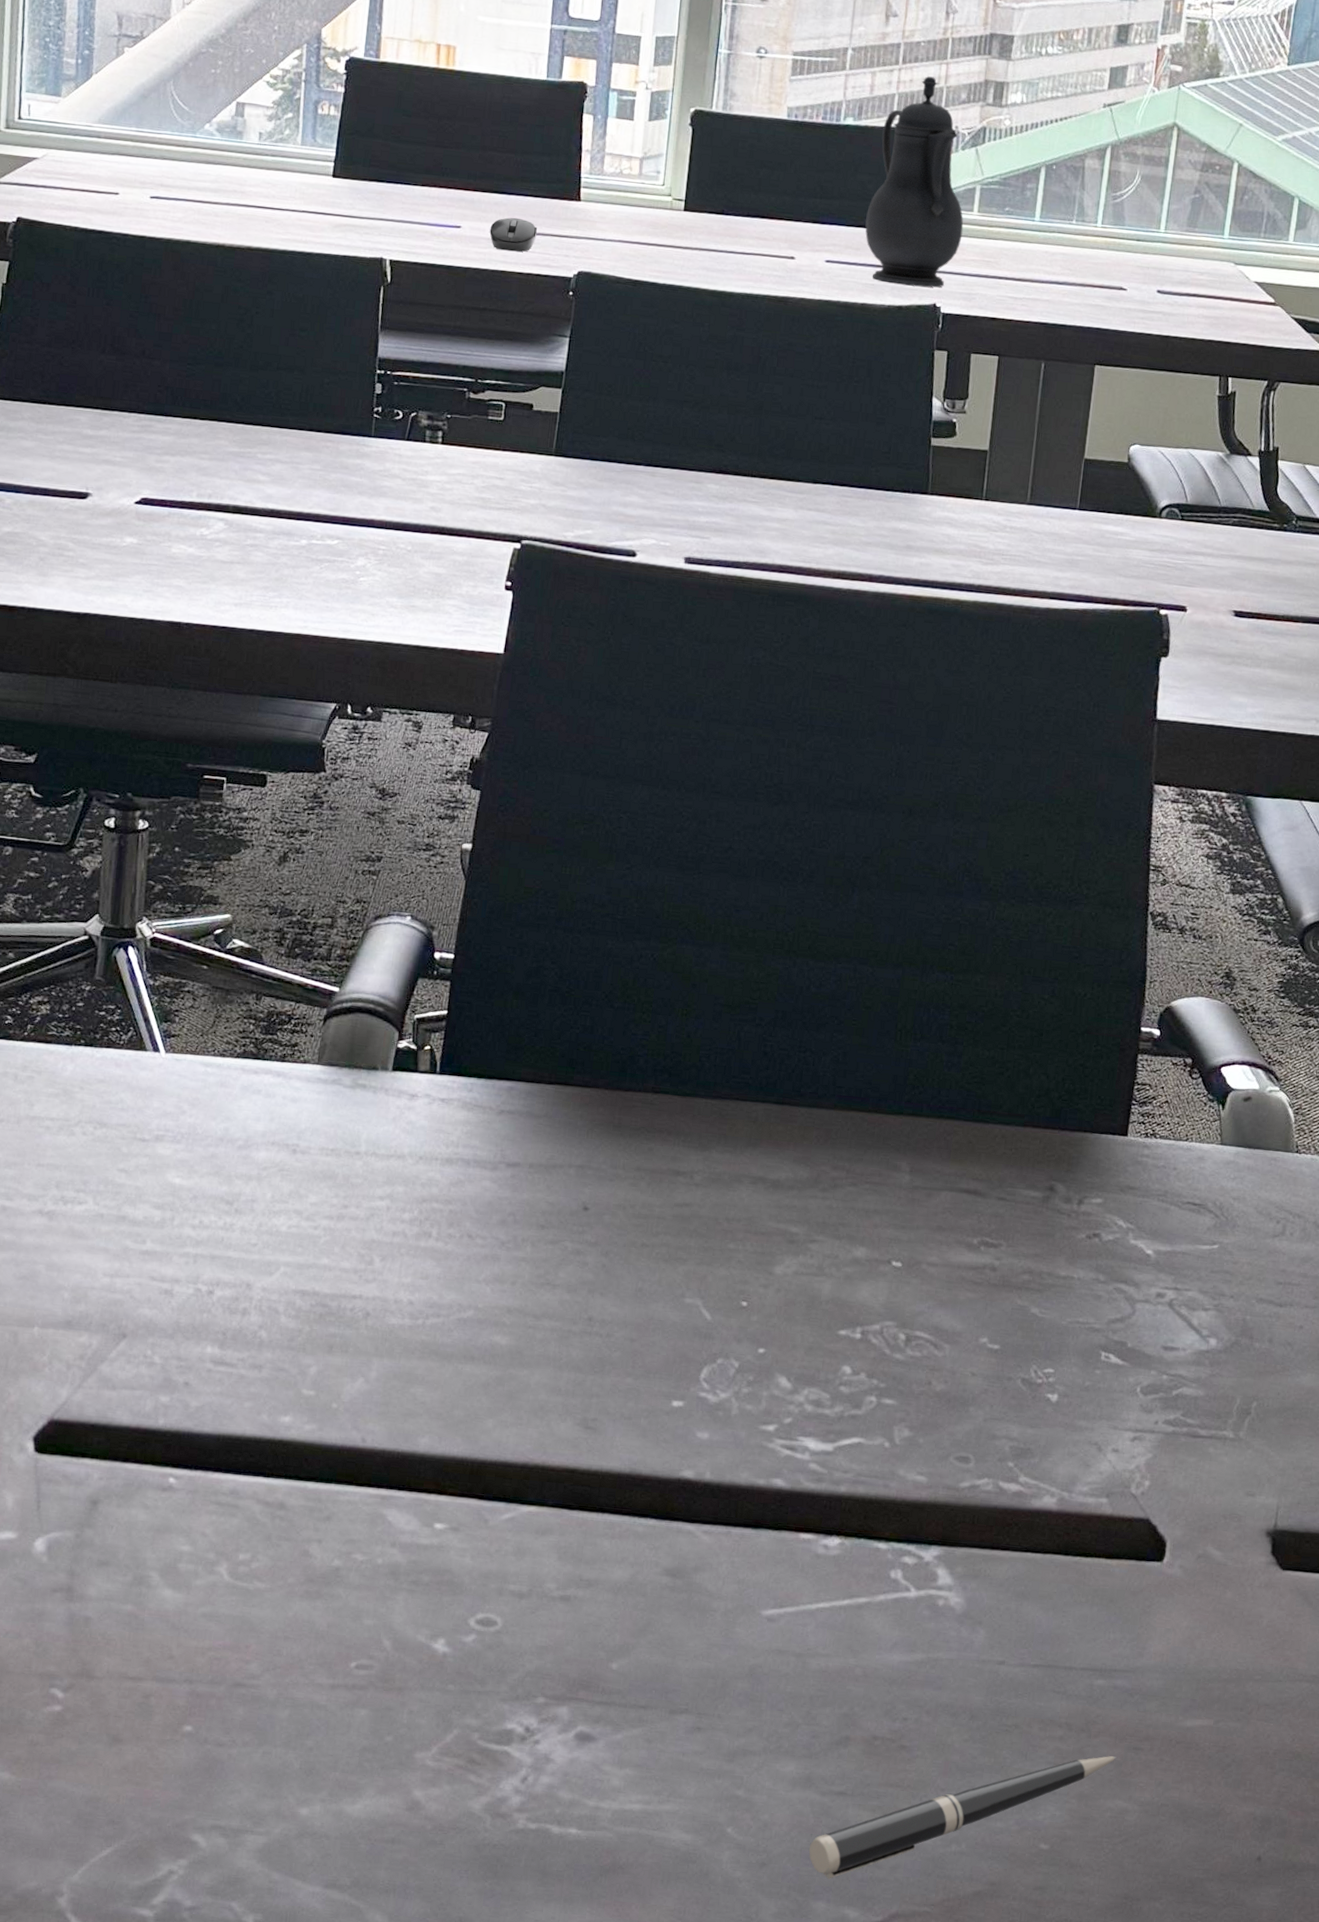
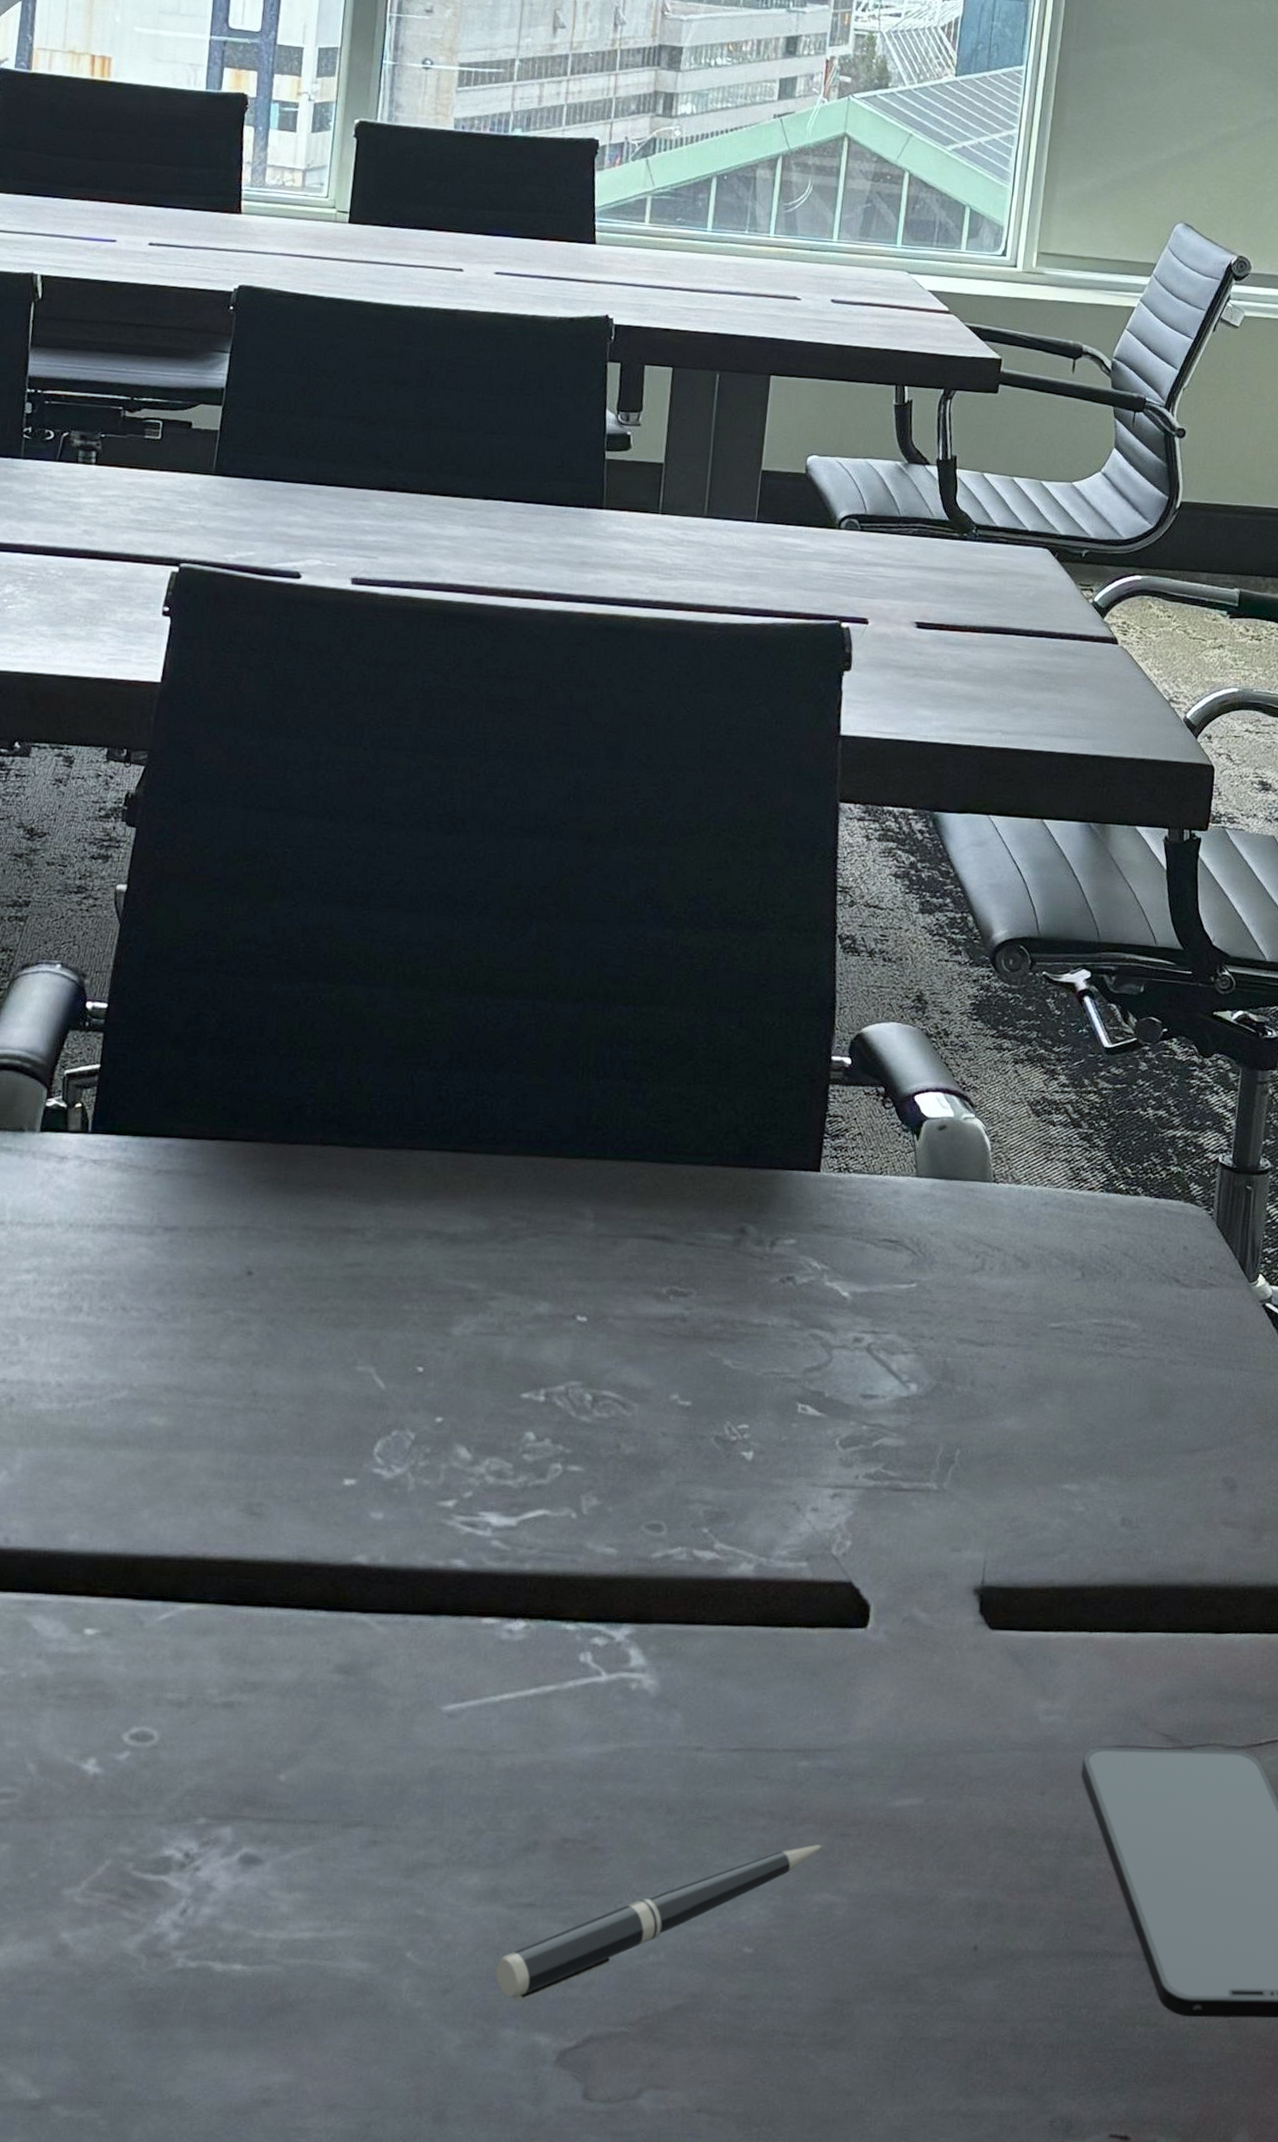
computer mouse: present [489,217,538,252] -> none [146,231,197,266]
coffeepot: present [865,76,964,288] -> none [535,87,635,299]

